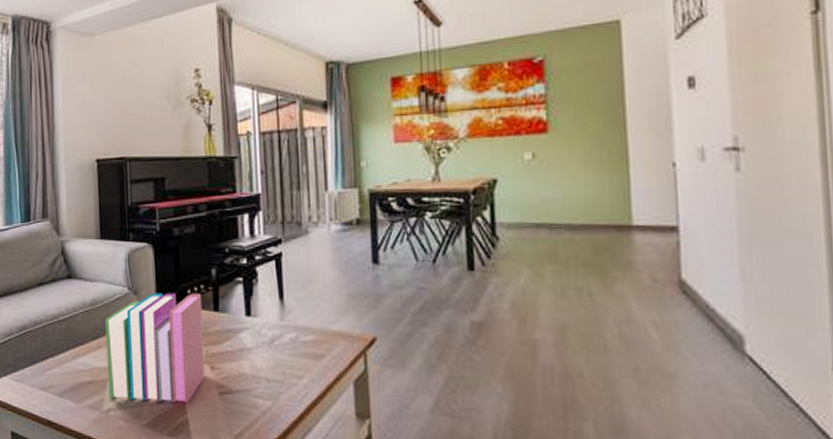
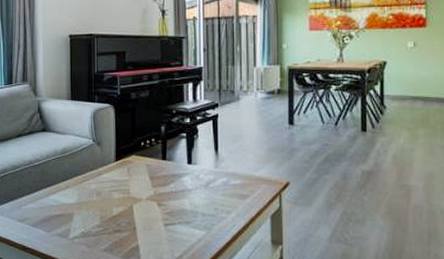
books: present [105,293,205,403] -> none [73,144,154,233]

